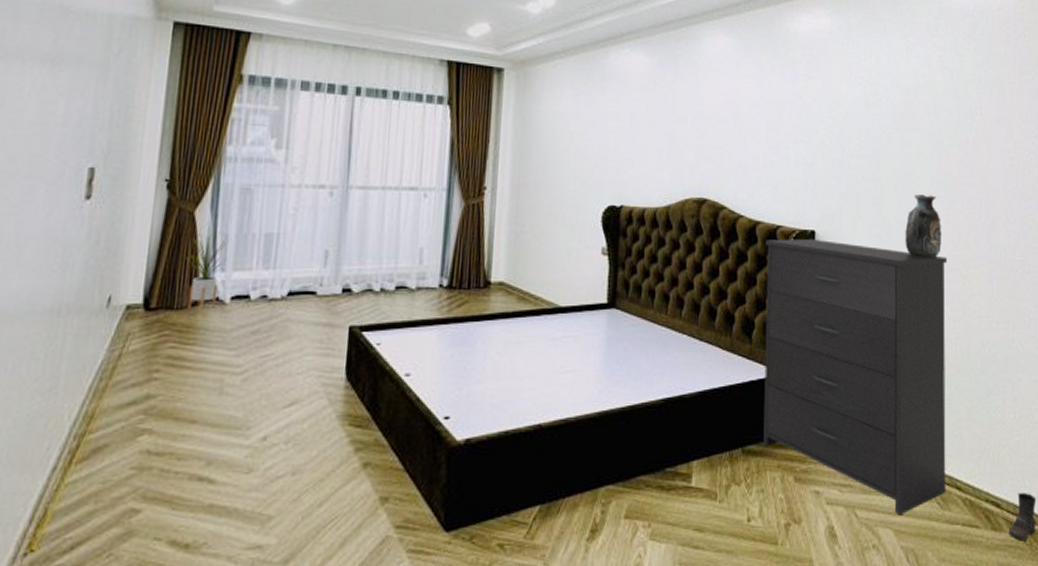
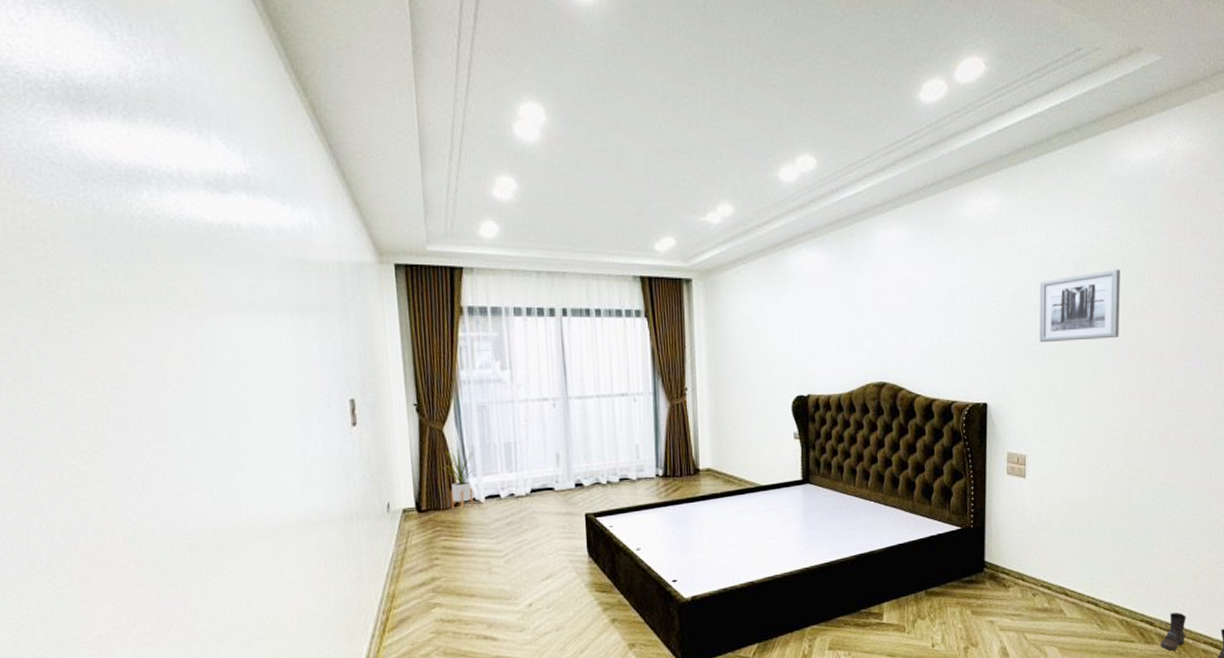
dresser: present [763,238,948,514] -> none [942,410,1112,635]
wall art: none [871,99,953,172] -> present [1039,269,1120,343]
decorative vase: present [905,194,942,258] -> none [1072,362,1107,419]

